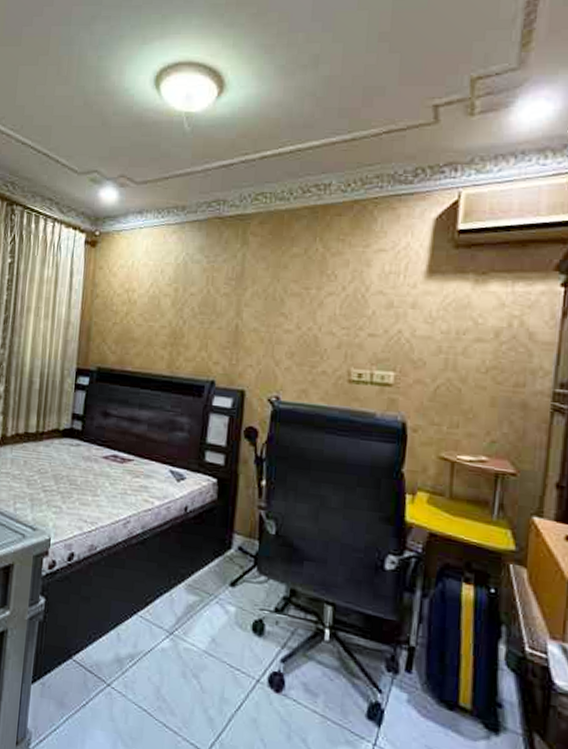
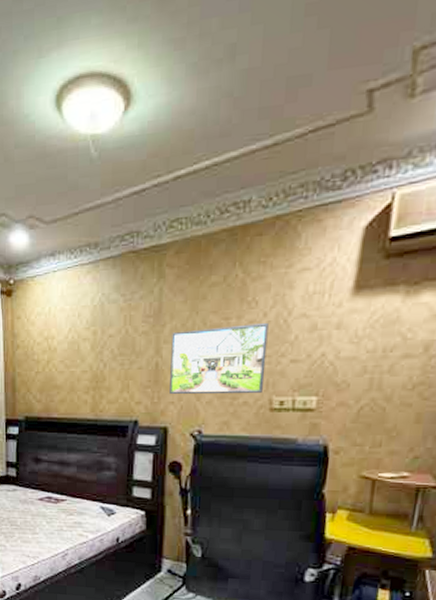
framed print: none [248,295,347,364] -> present [170,322,269,395]

